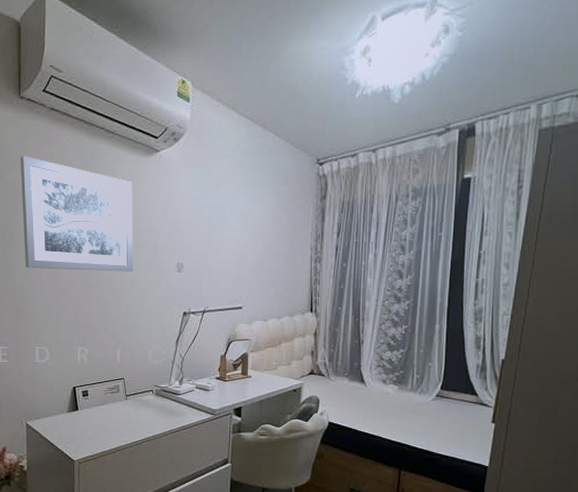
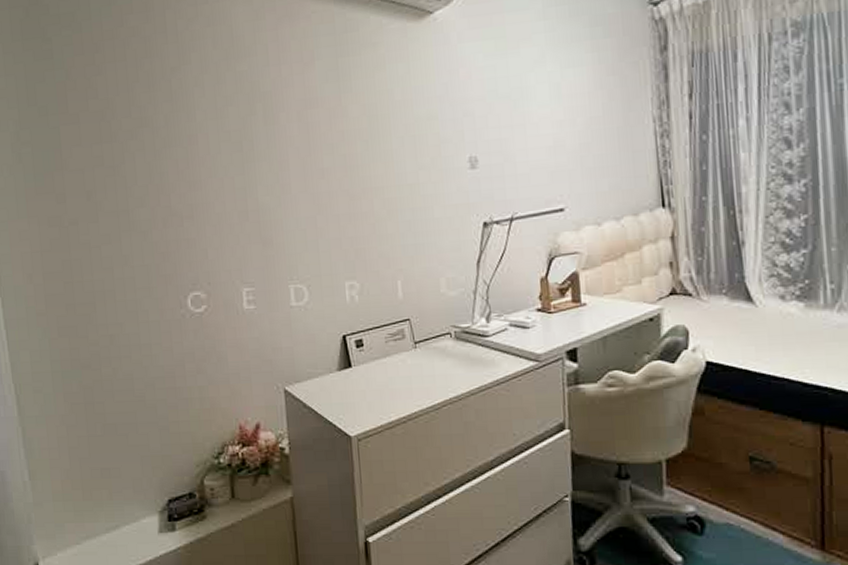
wall art: present [20,156,134,272] -> none [254,38,411,183]

